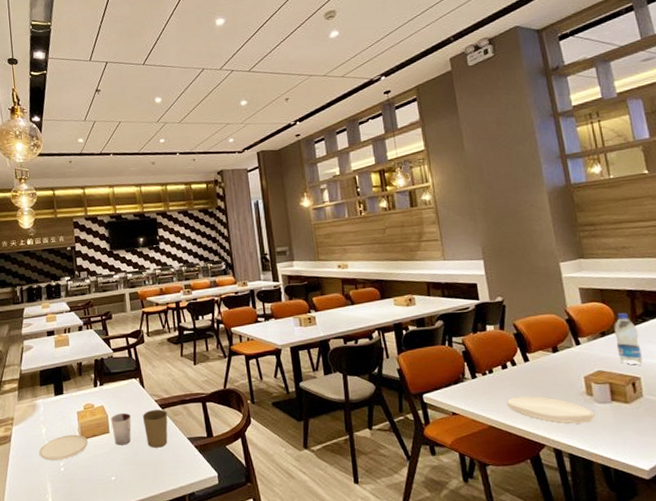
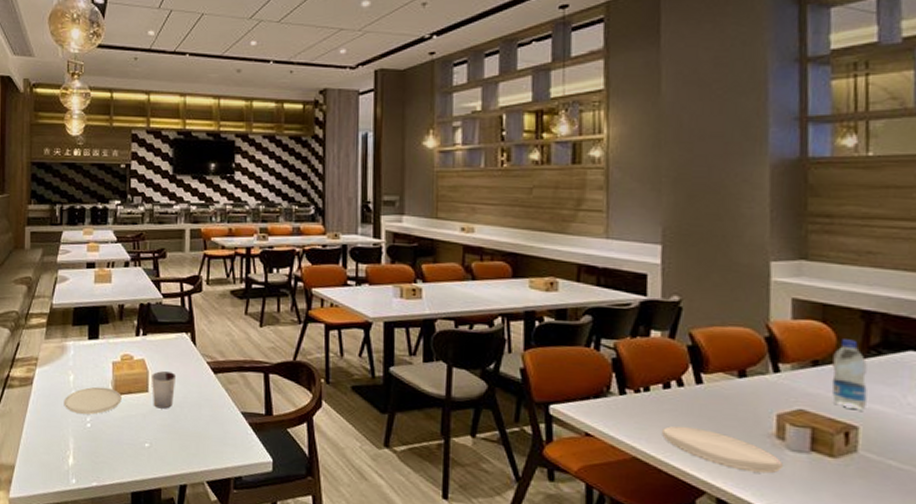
dixie cup: present [142,409,168,448] -> none [189,372,220,418]

